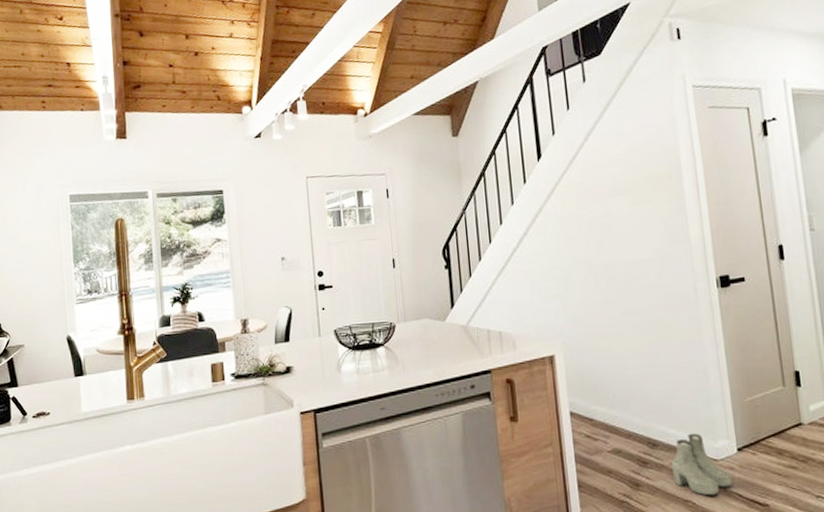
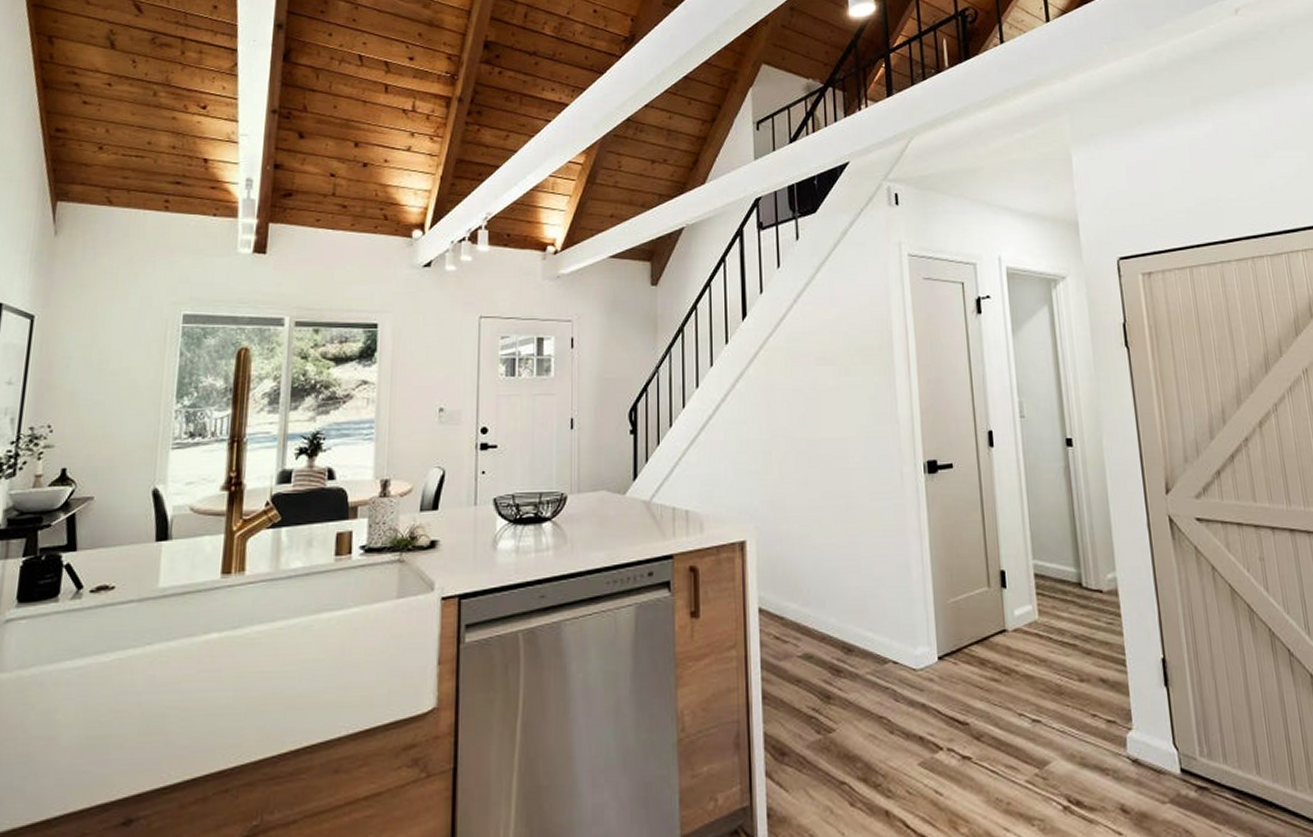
boots: present [671,433,732,496] -> none [866,638,931,712]

